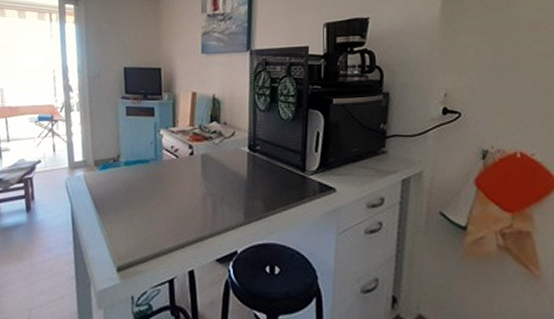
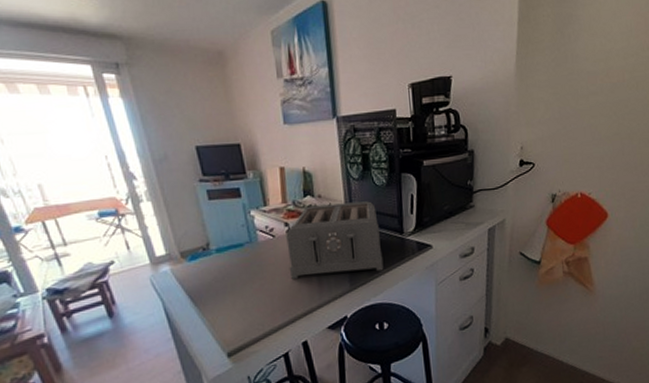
toaster: none [187,131,281,209] -> present [286,201,384,279]

